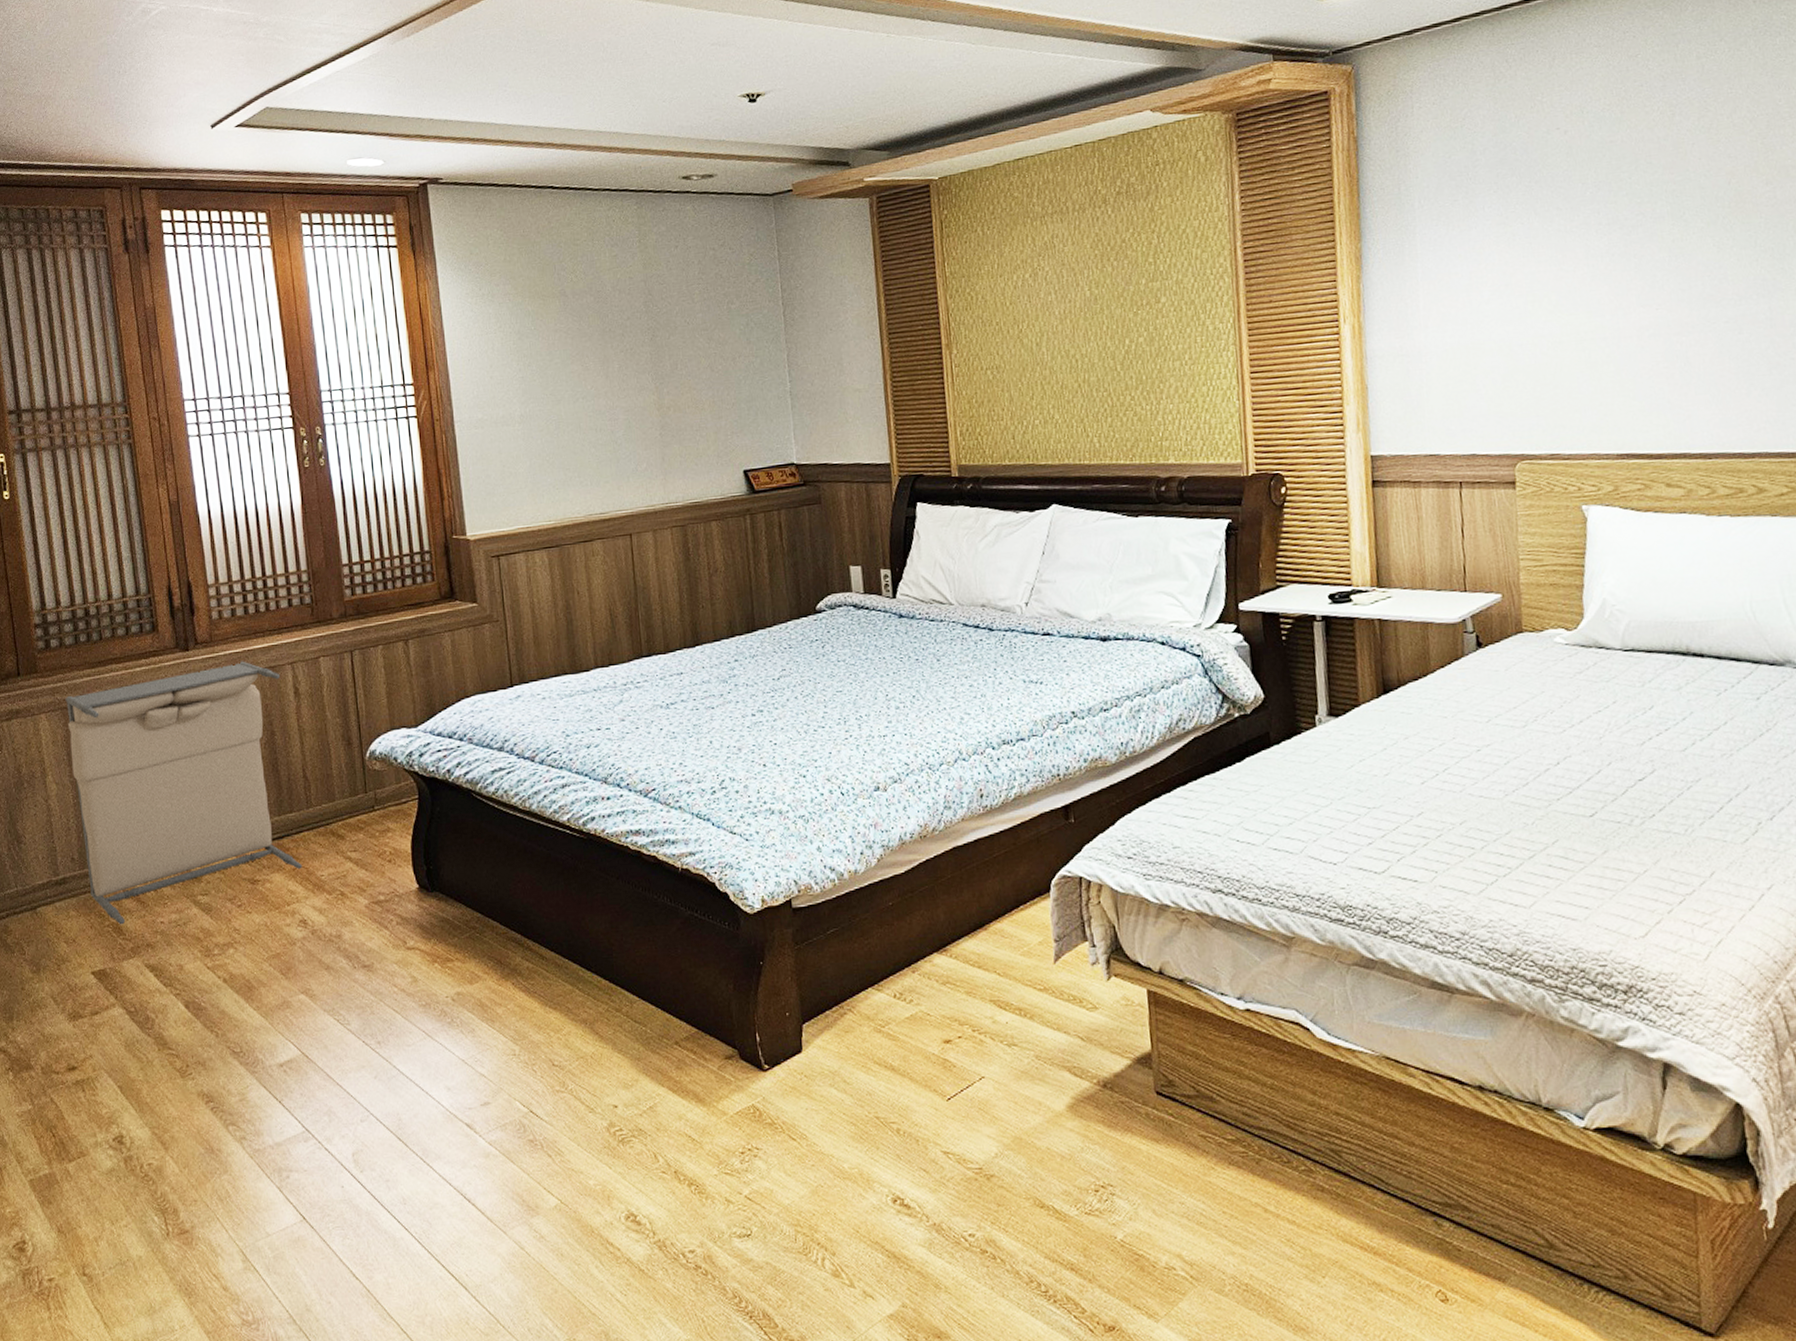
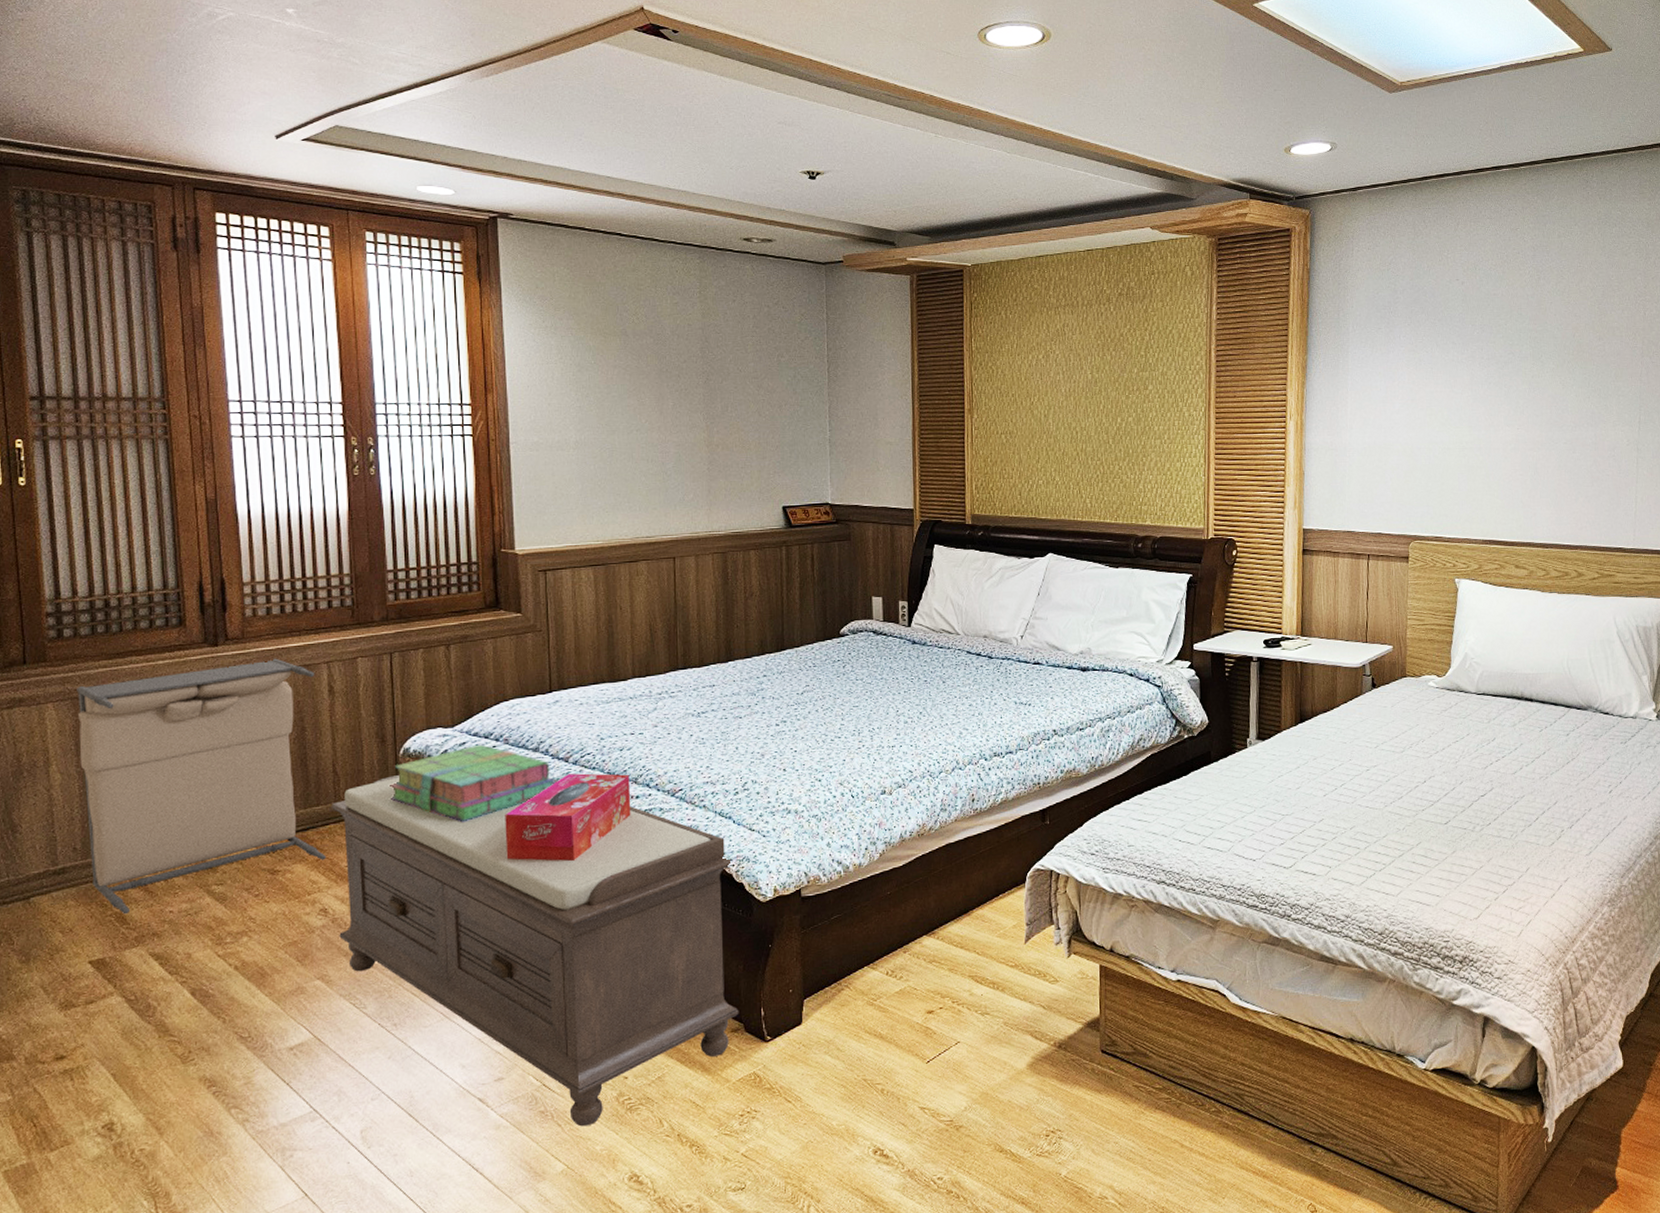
bench: none [303,778,732,1159] -> present [331,774,739,1127]
stack of books: none [358,744,523,828] -> present [390,744,556,823]
tissue box: none [474,773,603,870] -> present [505,773,631,862]

